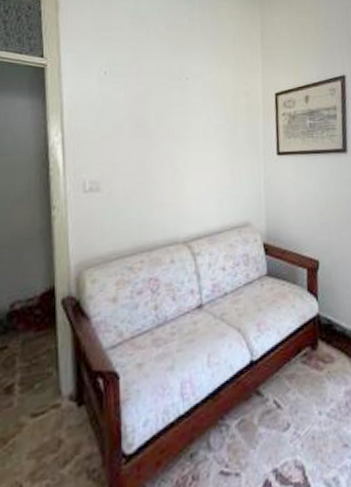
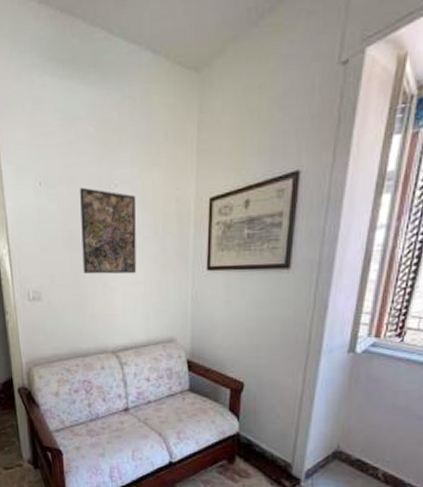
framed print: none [150,78,209,162] -> present [80,187,137,274]

